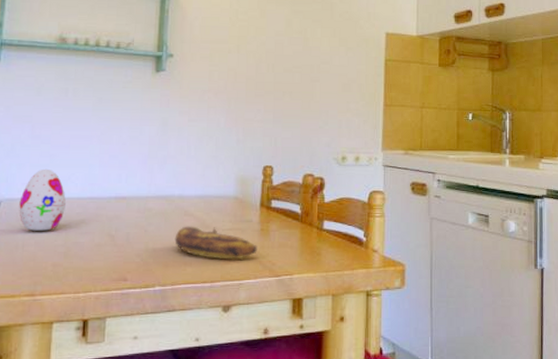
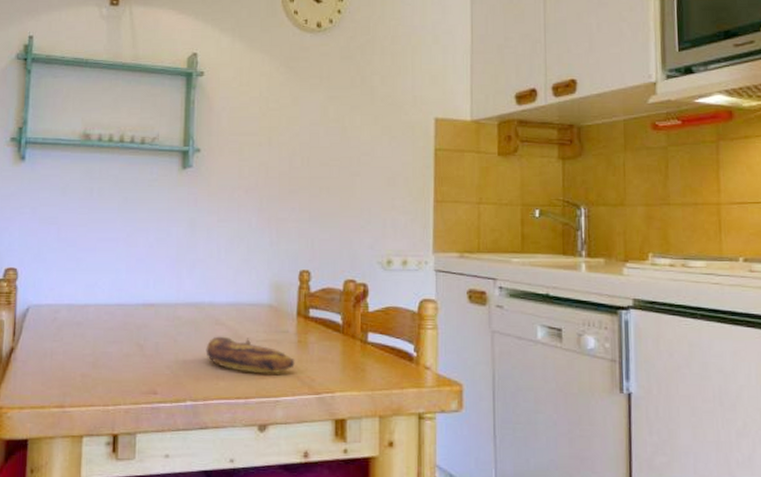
decorative egg: present [19,168,67,231] -> none [47,273,94,339]

